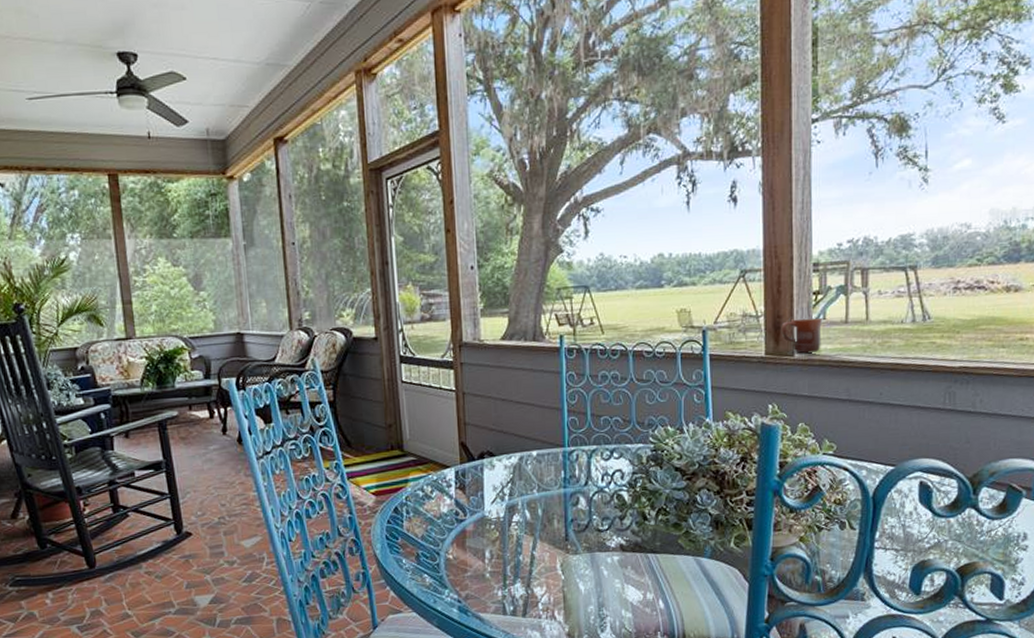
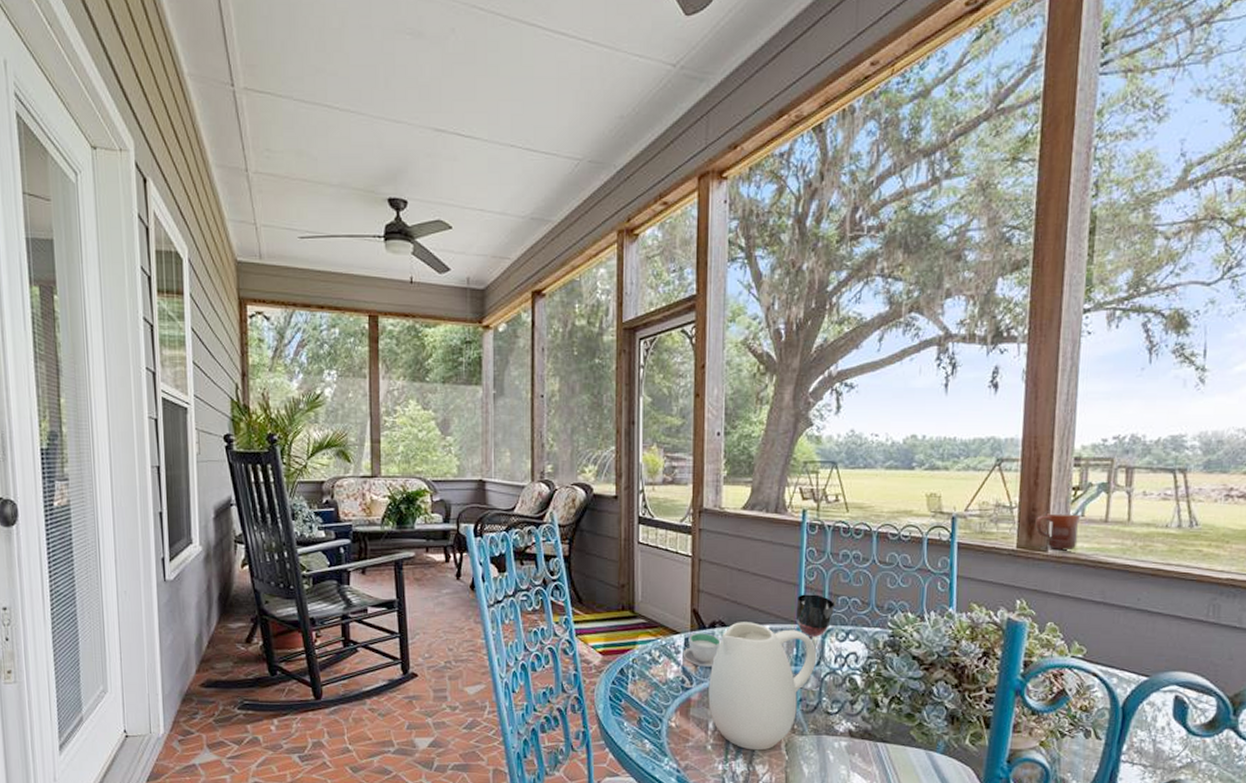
cup: none [454,464,491,498] -> present [683,633,721,667]
pitcher: none [482,449,584,574] -> present [708,622,817,751]
wineglass: none [560,417,597,511] -> present [791,594,835,690]

